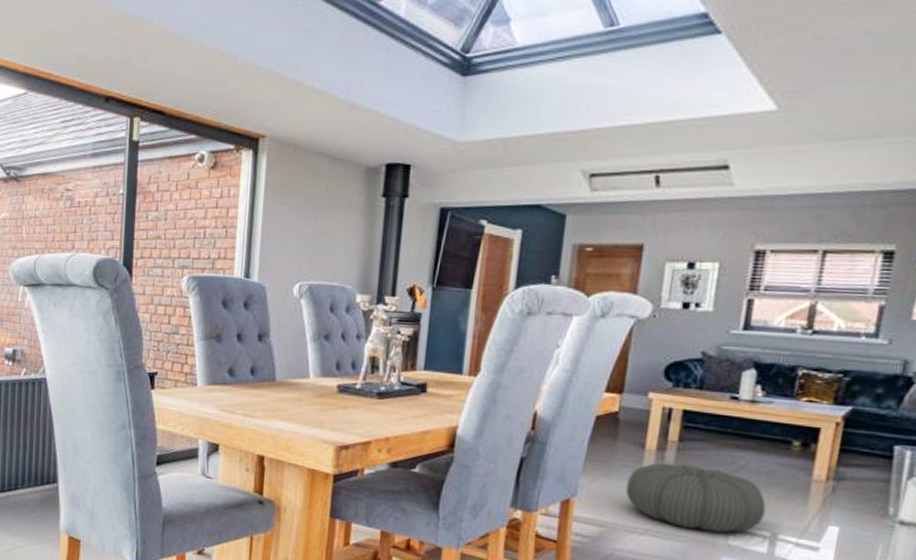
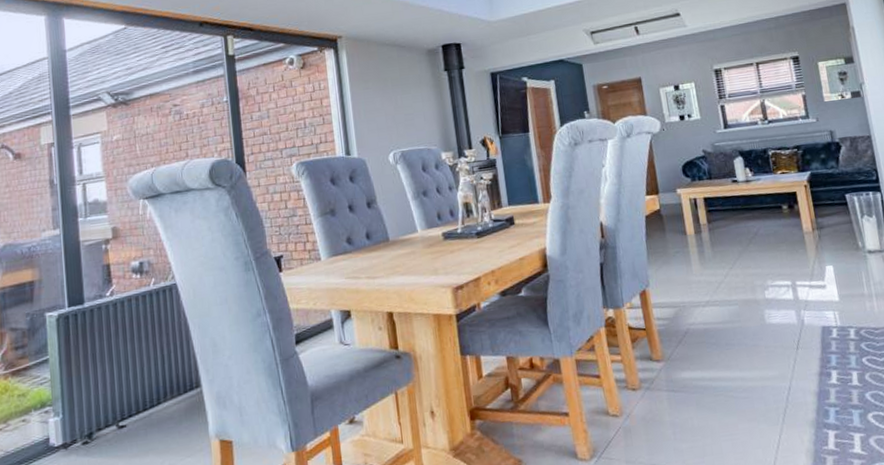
pouf: present [625,462,766,533] -> none [681,239,783,293]

